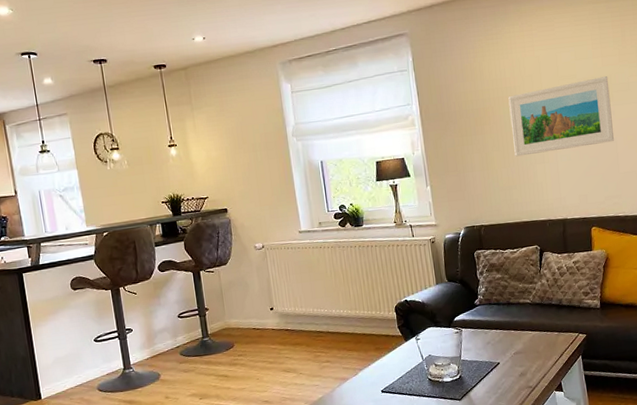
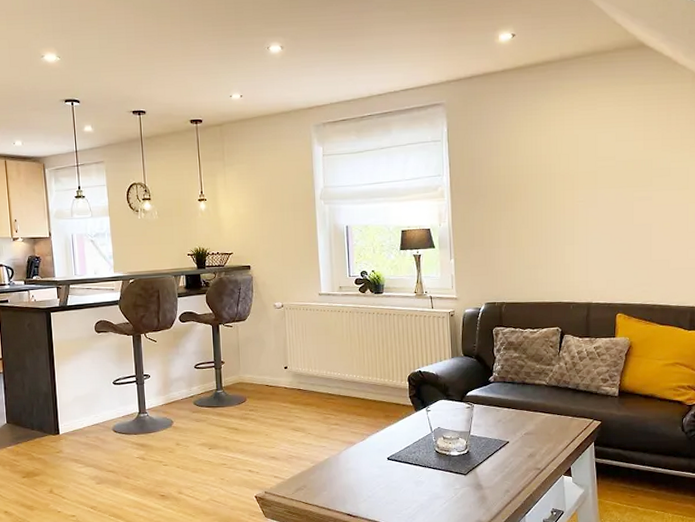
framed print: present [508,76,615,157] -> none [542,160,650,236]

